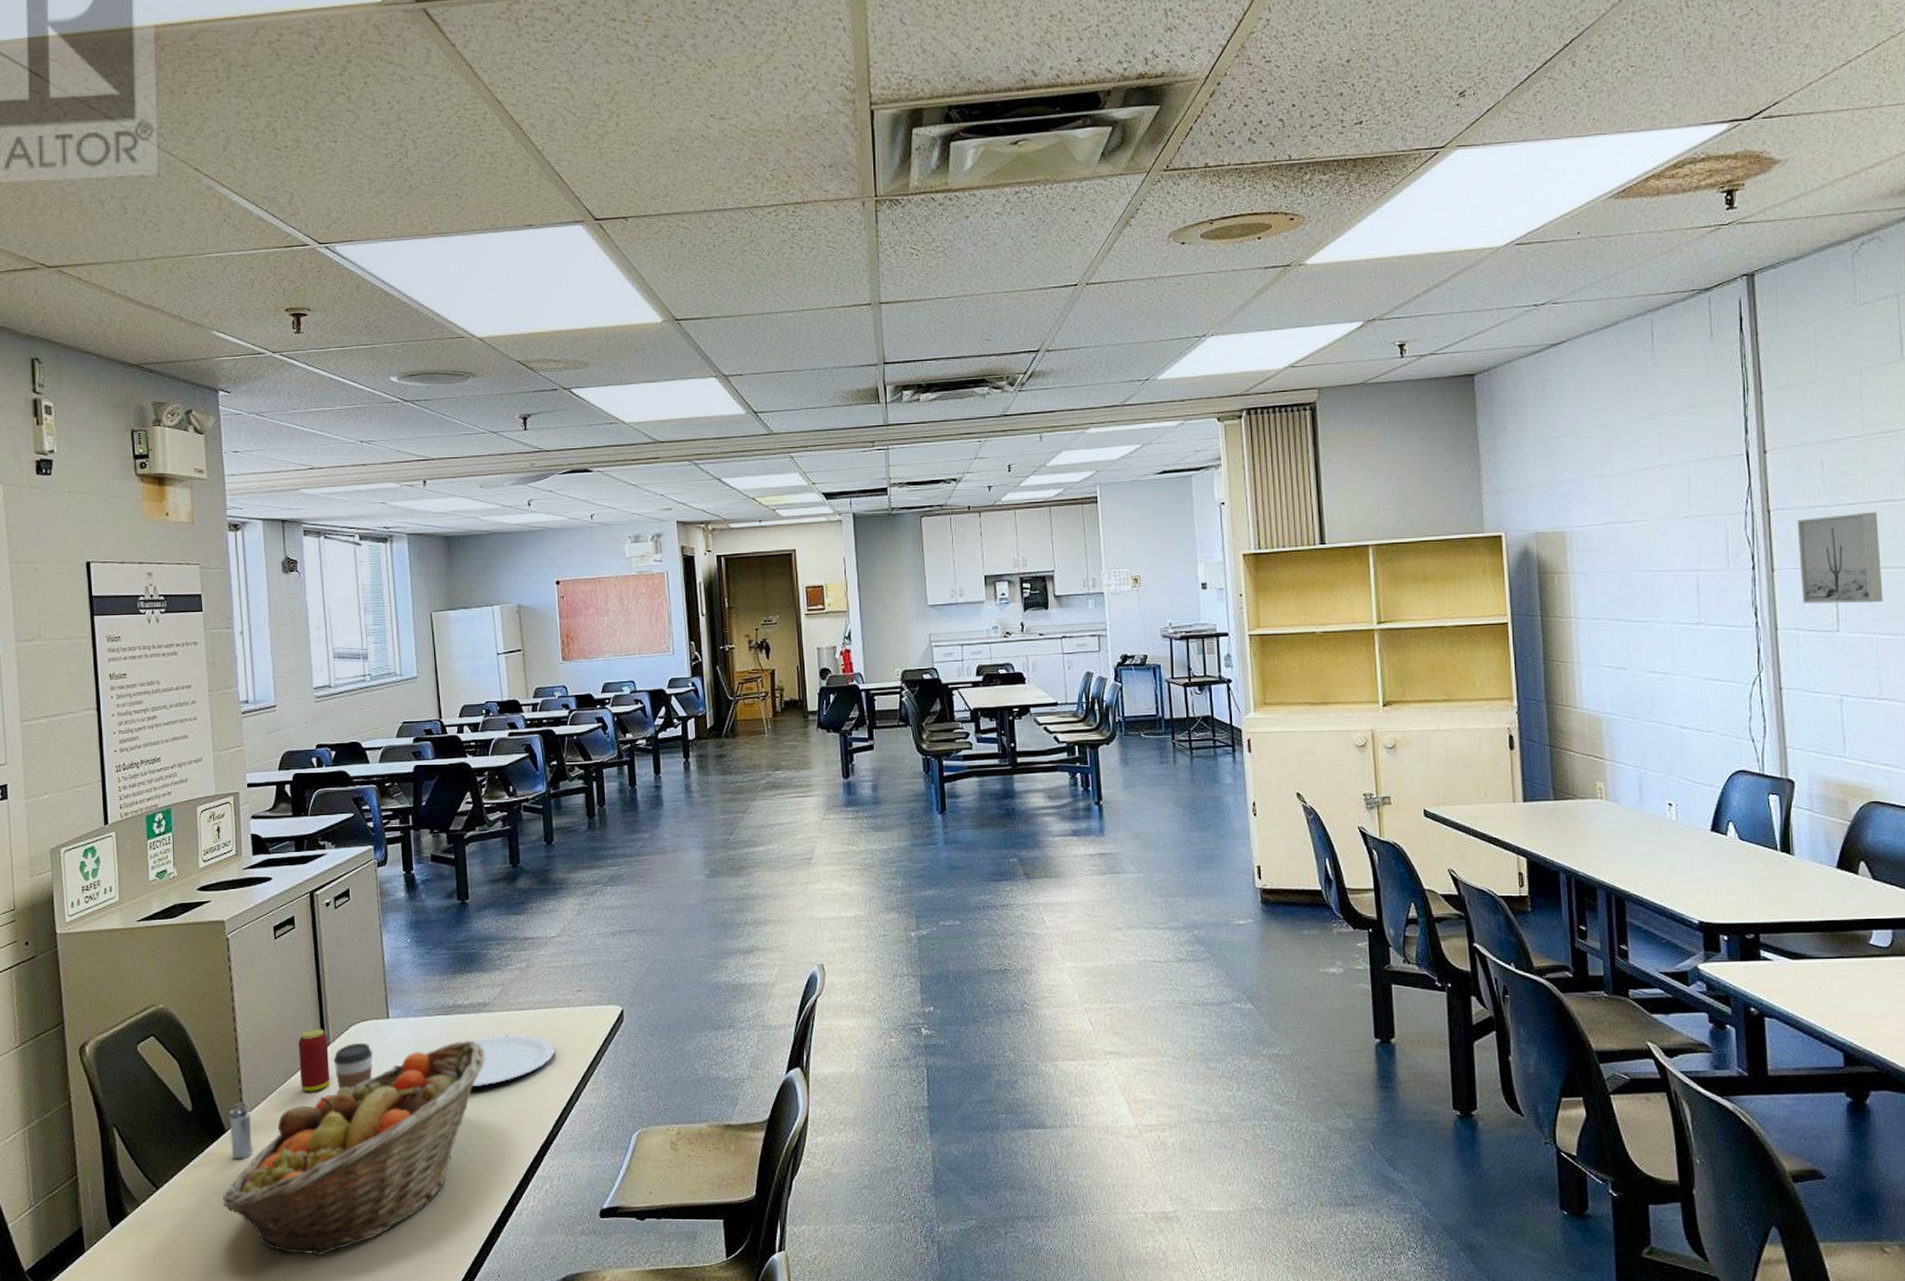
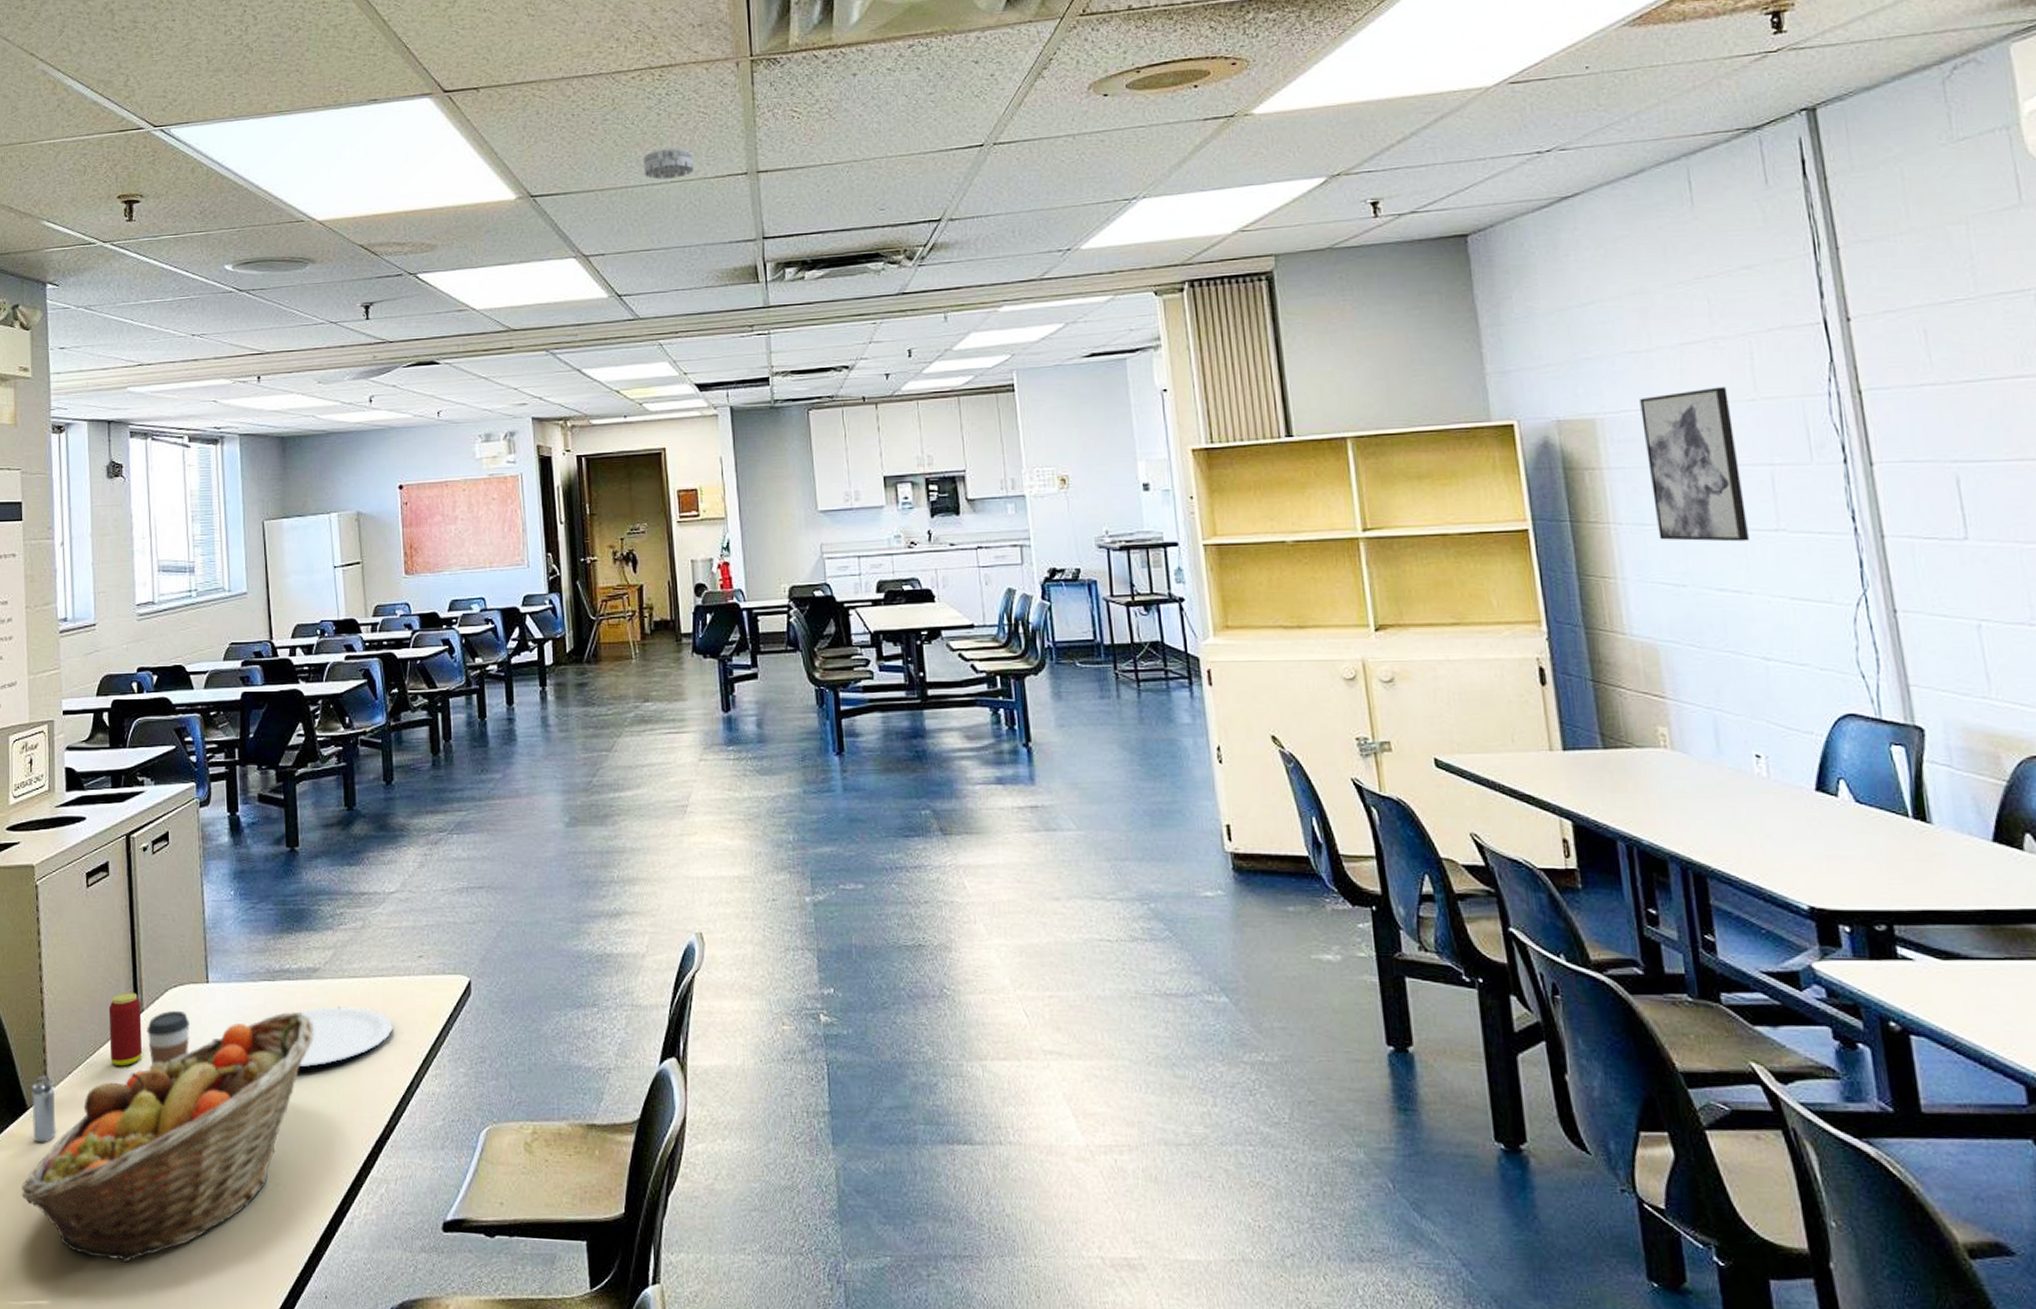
smoke detector: none [778,278,823,307] -> present [643,147,694,180]
wall art: none [1601,506,1677,633] -> present [1640,387,1750,542]
wall art: present [1797,512,1883,604] -> none [1898,391,2025,505]

